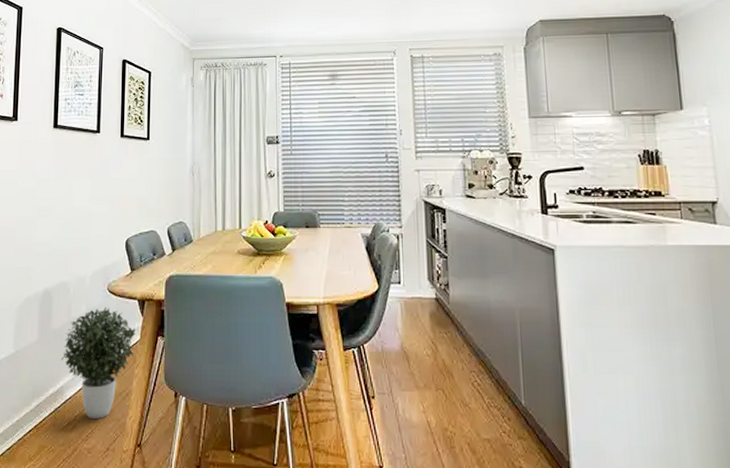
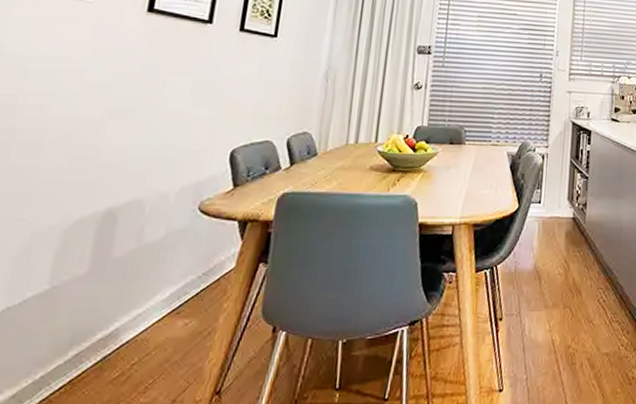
potted plant: present [61,306,136,420] -> none [120,229,231,367]

